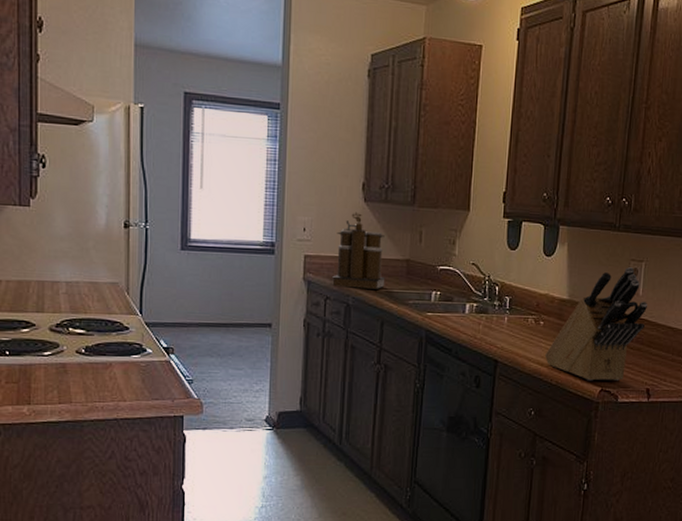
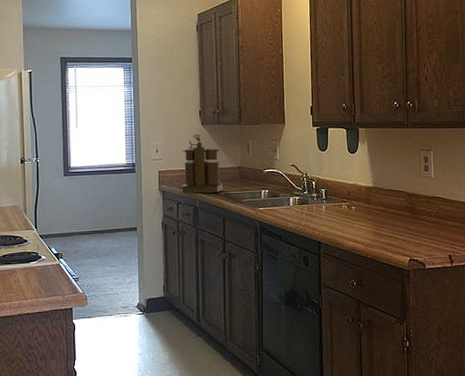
knife block: present [545,267,647,381] -> none [360,156,440,253]

